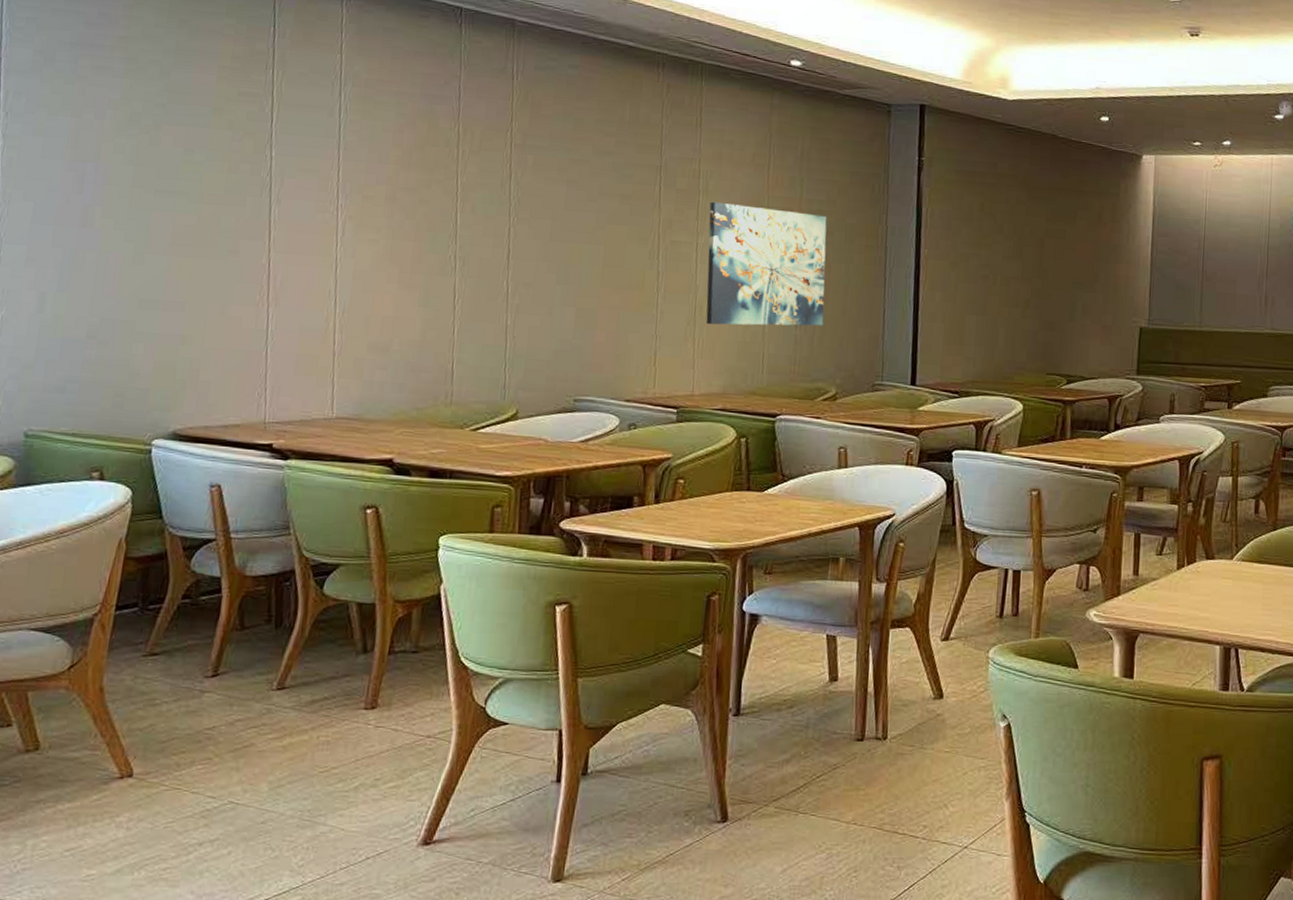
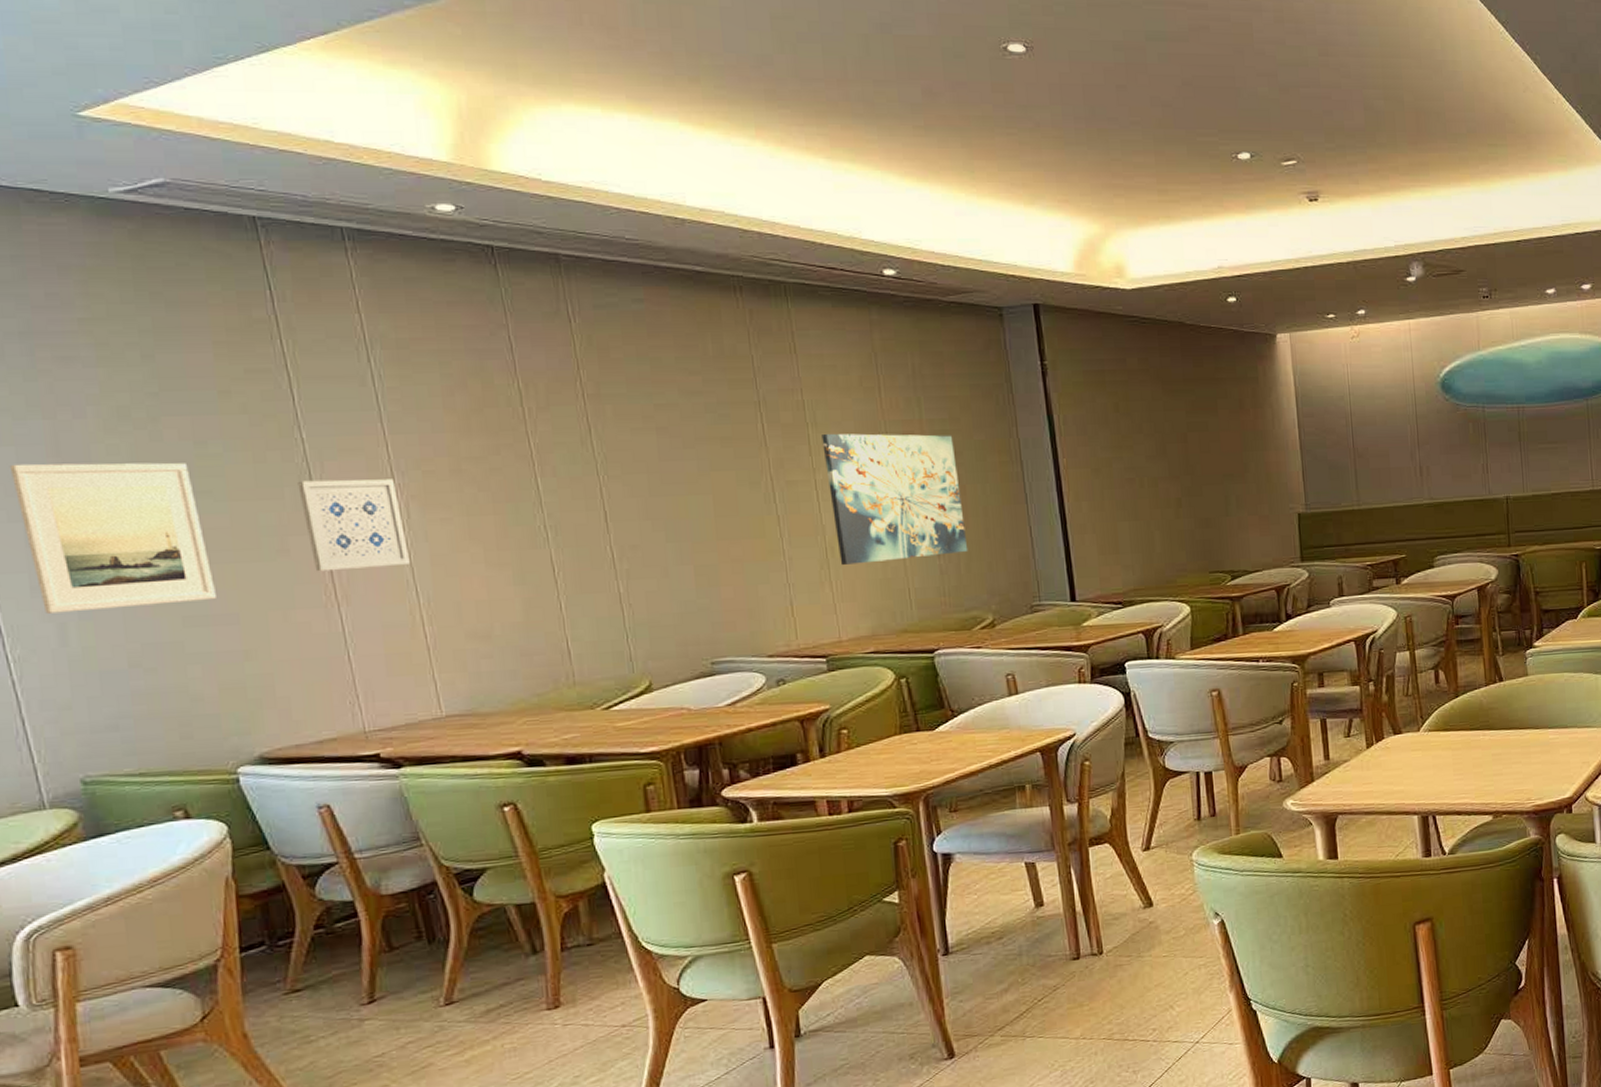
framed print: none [32,152,175,288] -> present [9,462,216,614]
wall art: none [256,192,338,277] -> present [297,479,410,572]

